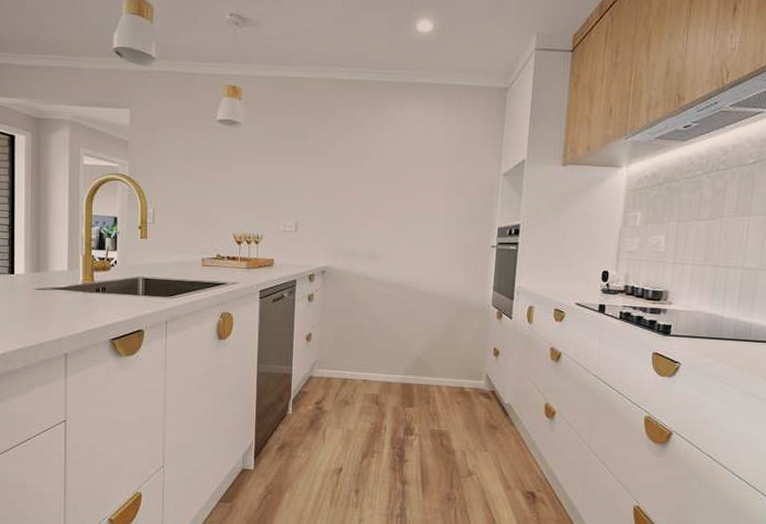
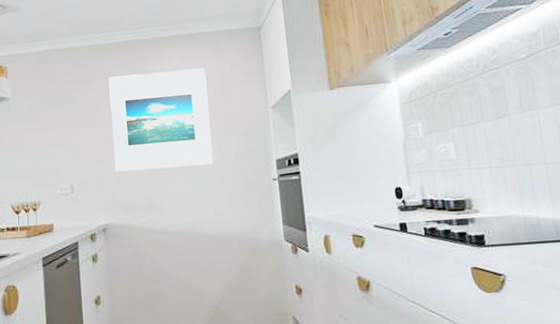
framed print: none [341,117,445,223] -> present [108,68,214,172]

